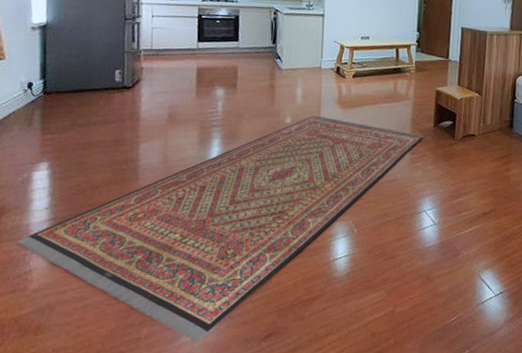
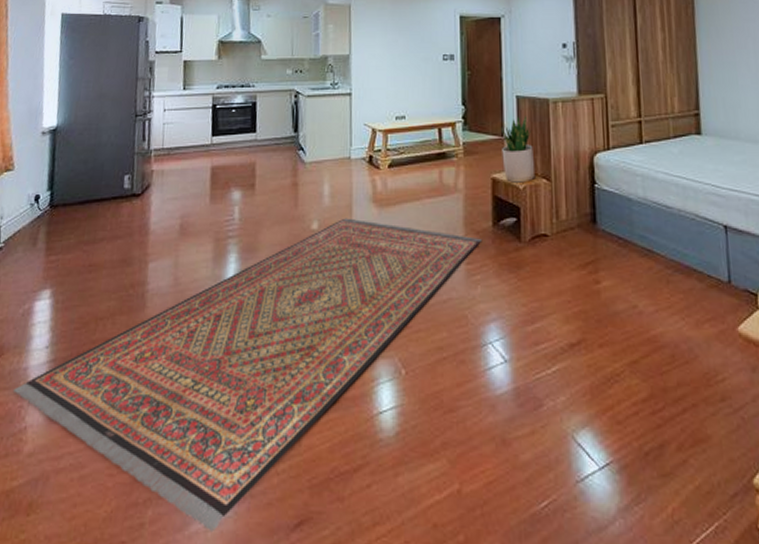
planter: none [446,43,471,95] -> present [501,116,536,183]

